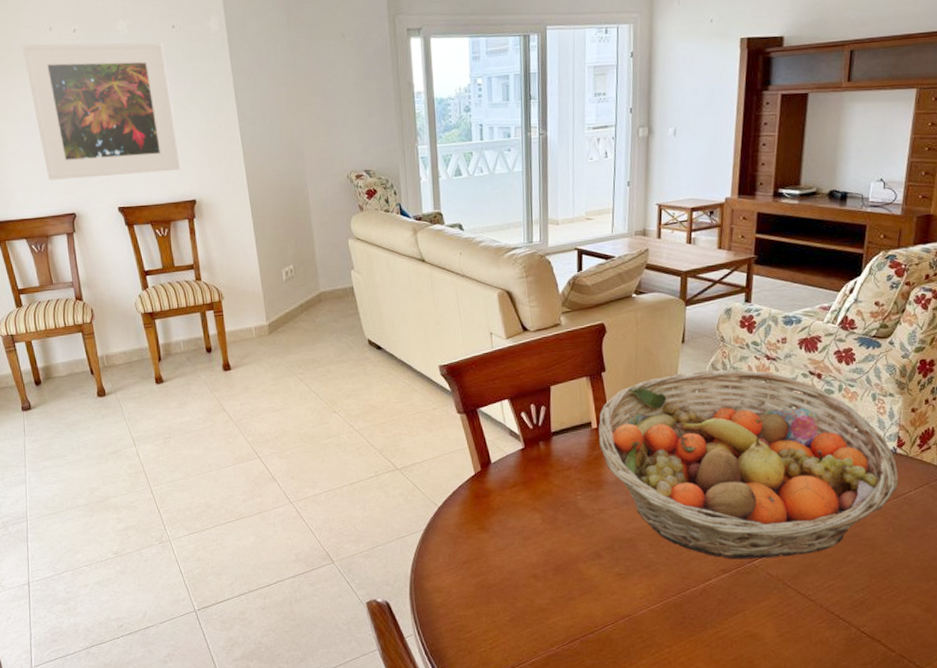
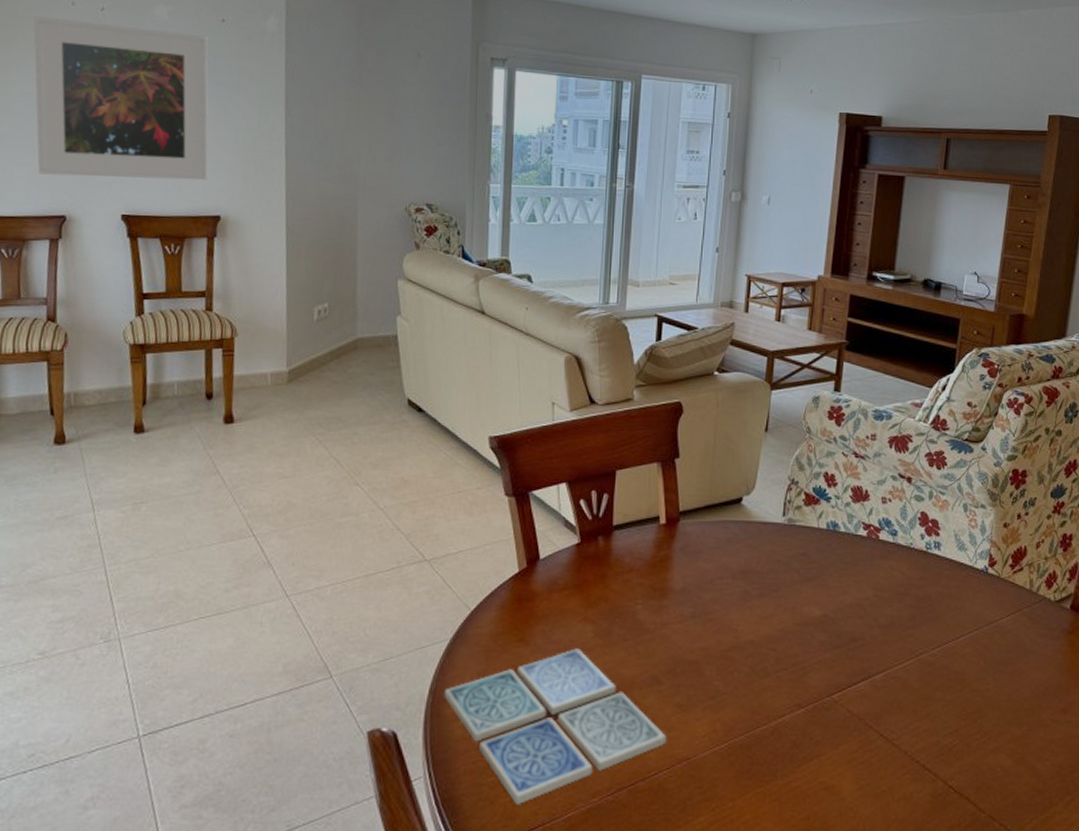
drink coaster: none [423,533,610,654] -> present [443,648,667,806]
fruit basket: present [598,369,899,560] -> none [666,464,990,692]

